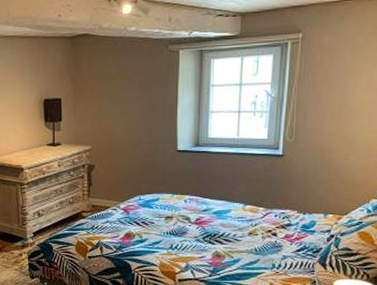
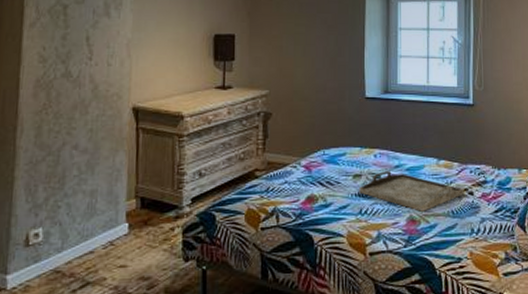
serving tray: none [170,214,268,248] -> present [359,171,465,212]

